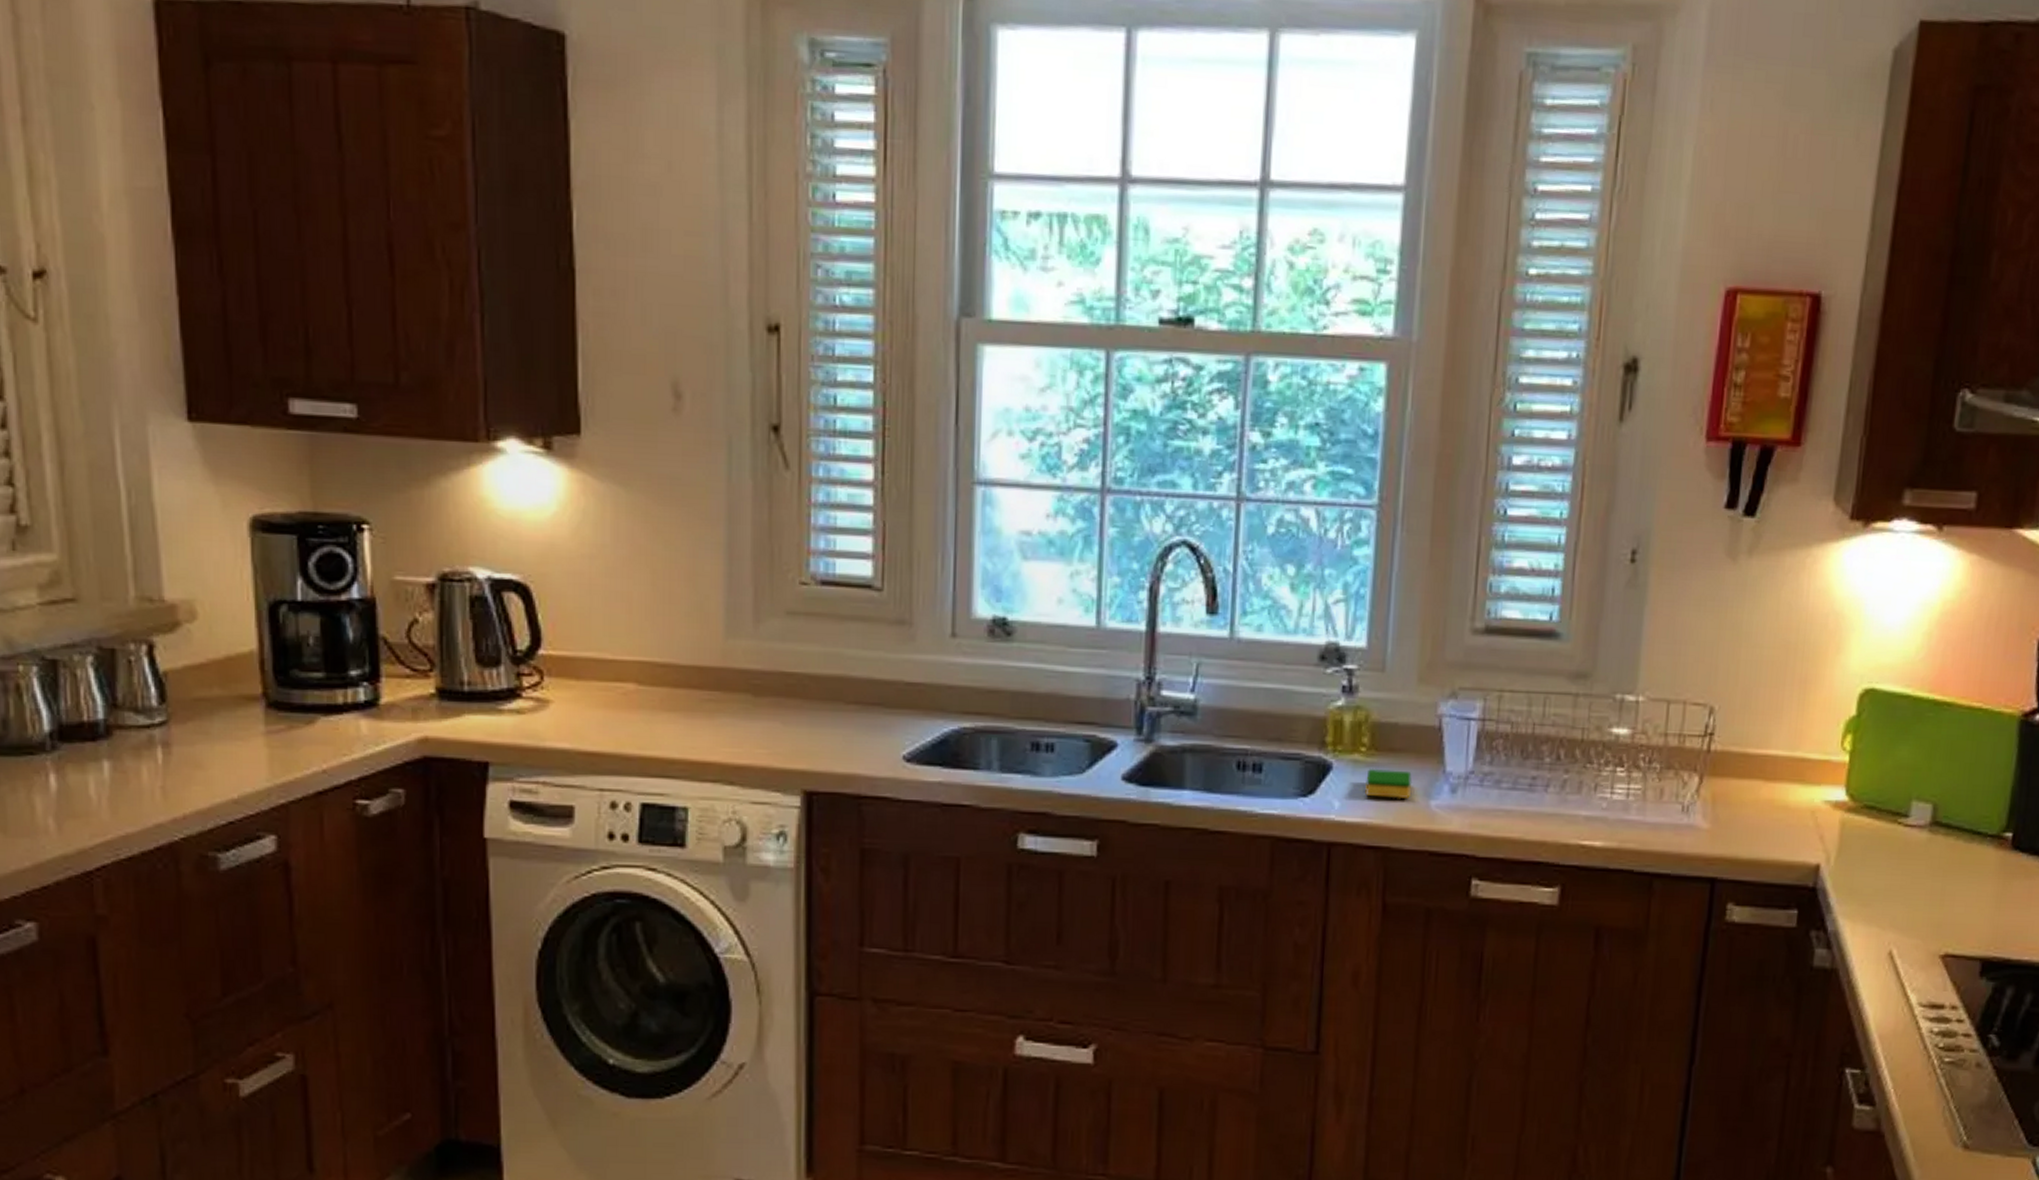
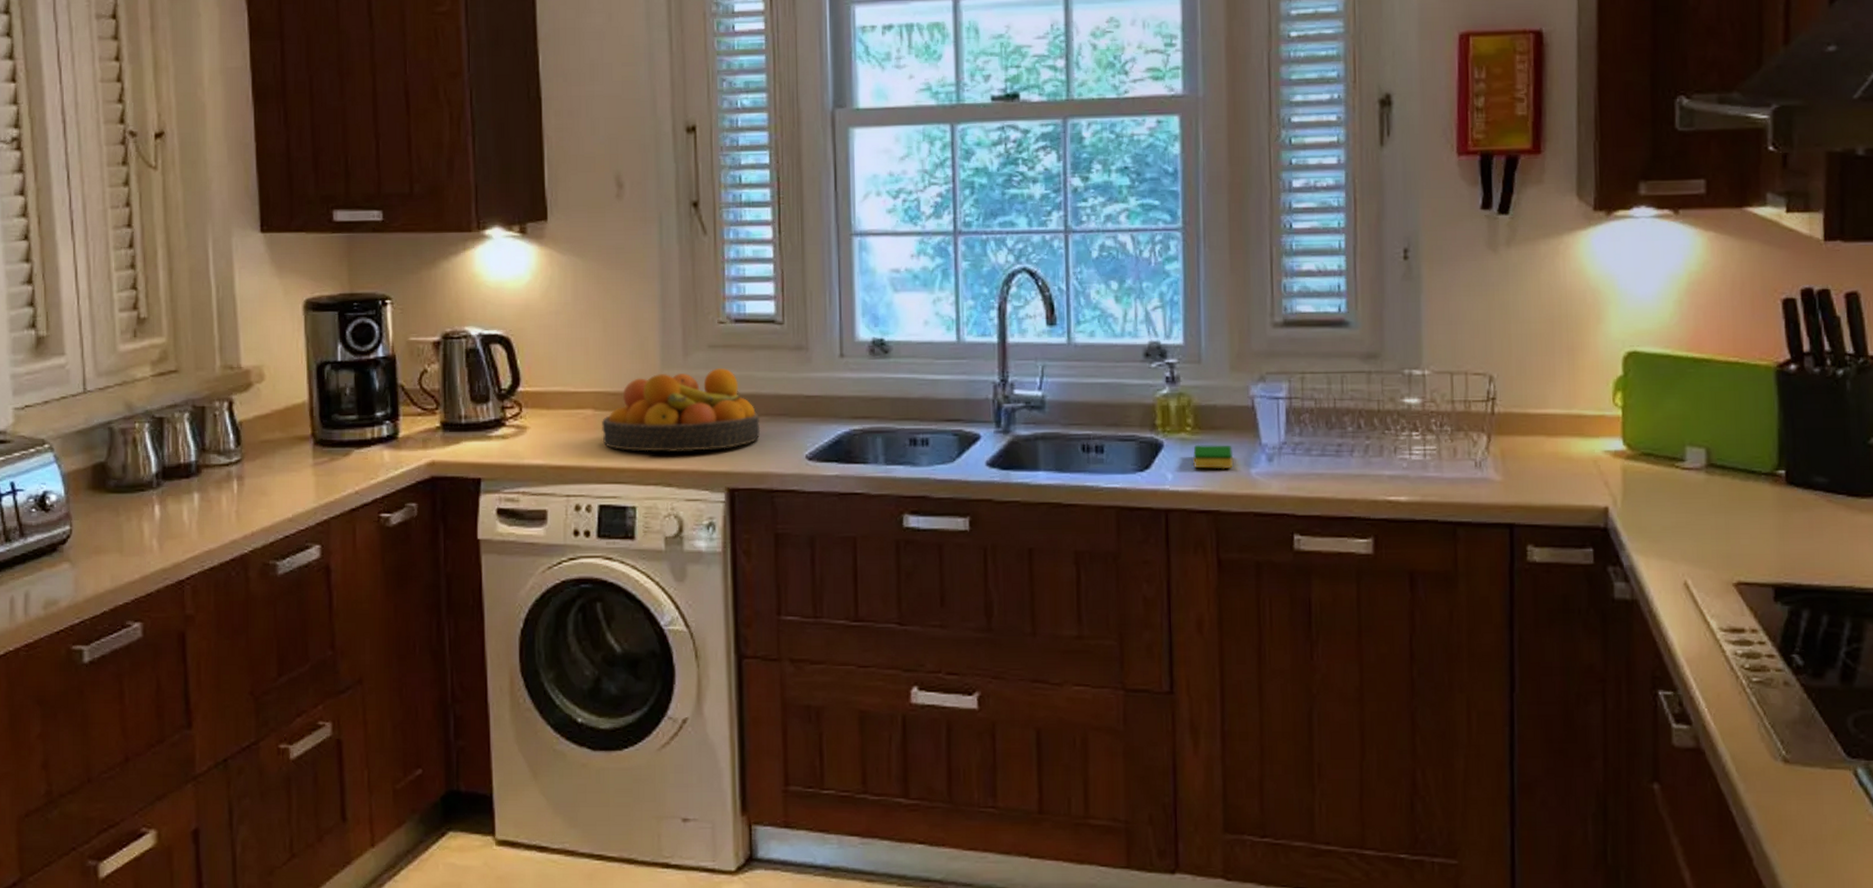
fruit bowl: none [647,641,848,743] -> present [602,368,761,452]

